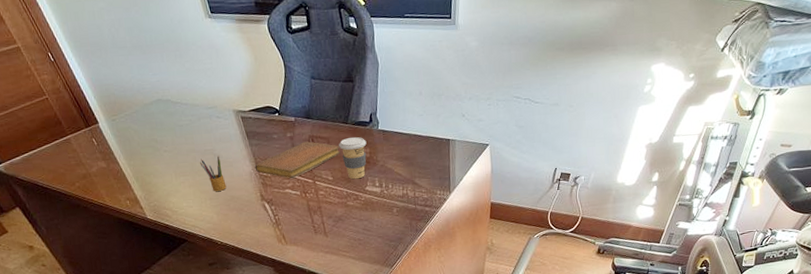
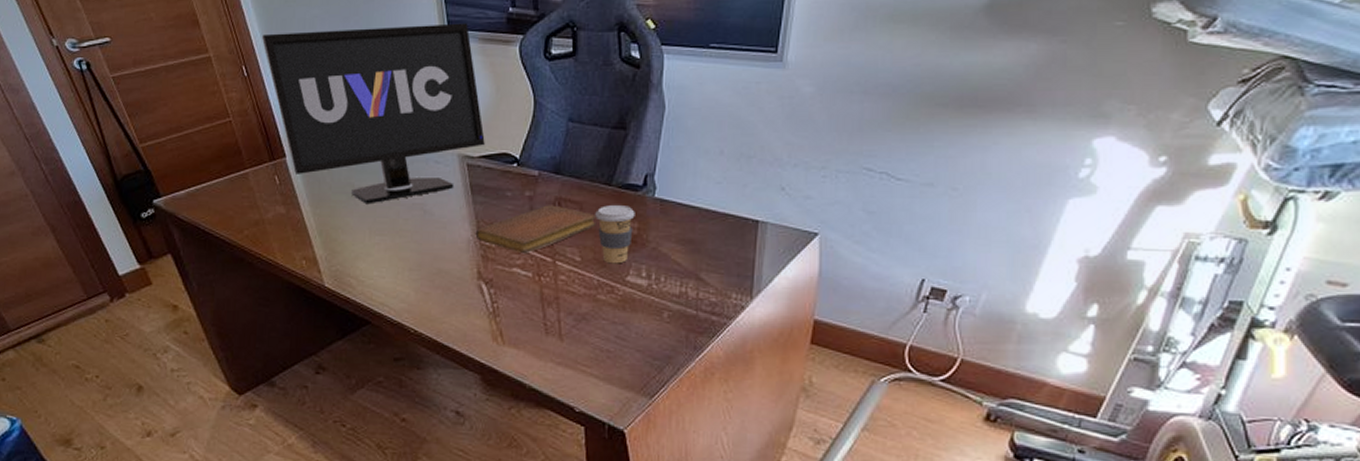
monitor: none [60,7,252,154] -> present [262,22,485,205]
pencil box: present [200,156,227,191] -> none [404,213,434,260]

